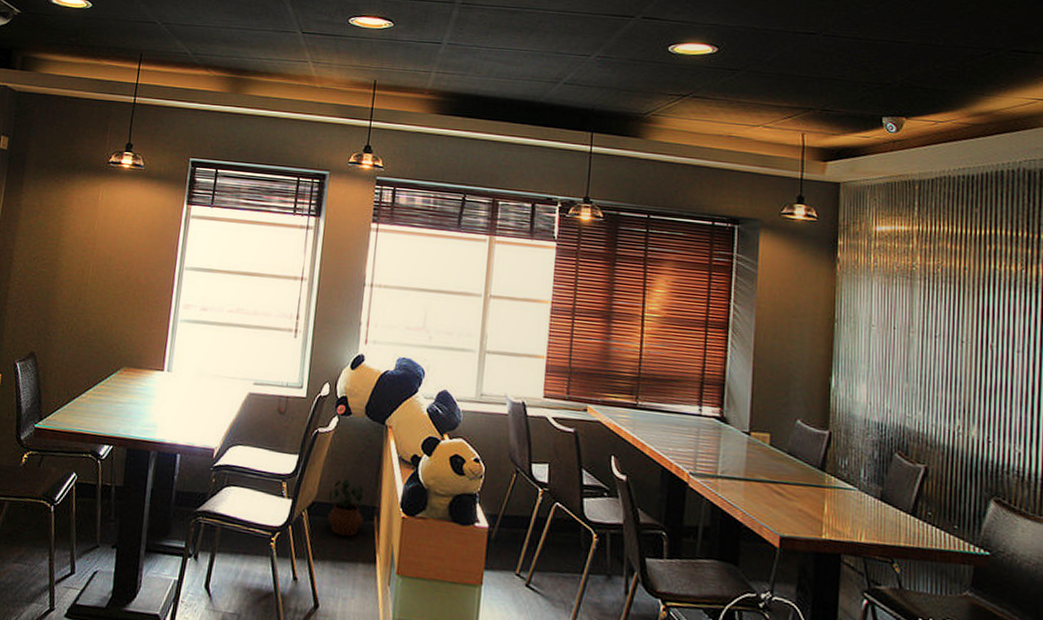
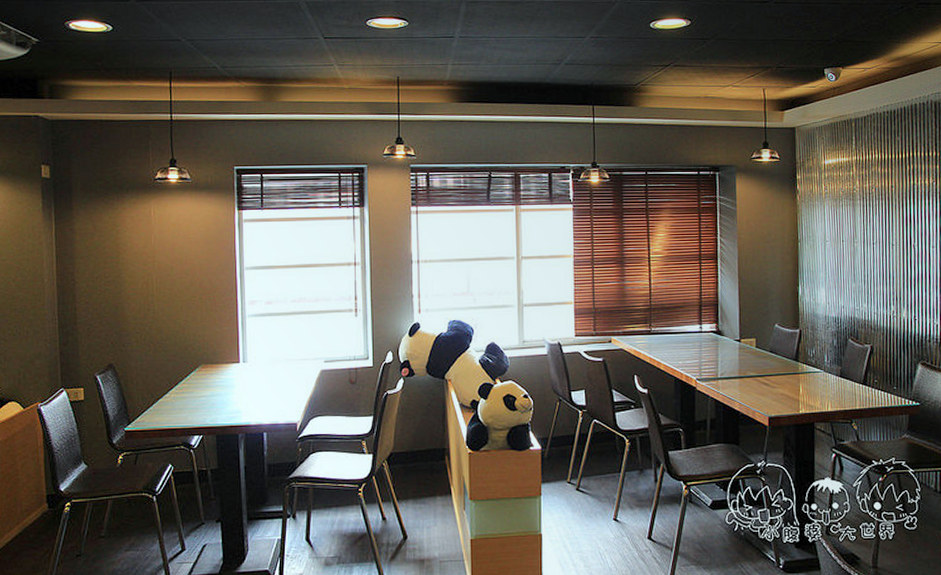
potted plant: present [327,479,364,537] -> none [404,430,436,477]

